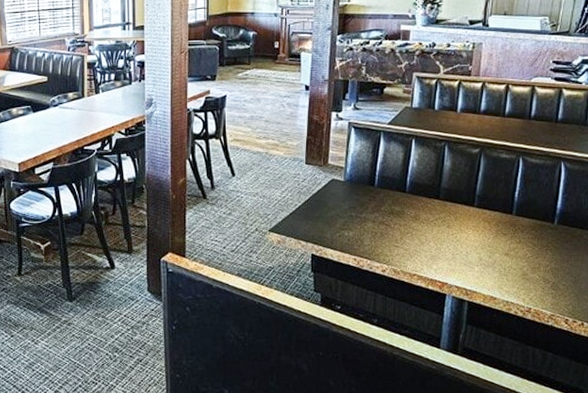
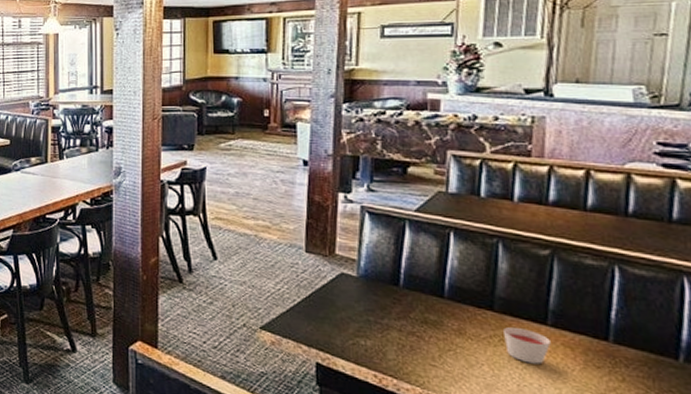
candle: none [445,211,476,237] -> present [504,327,551,365]

